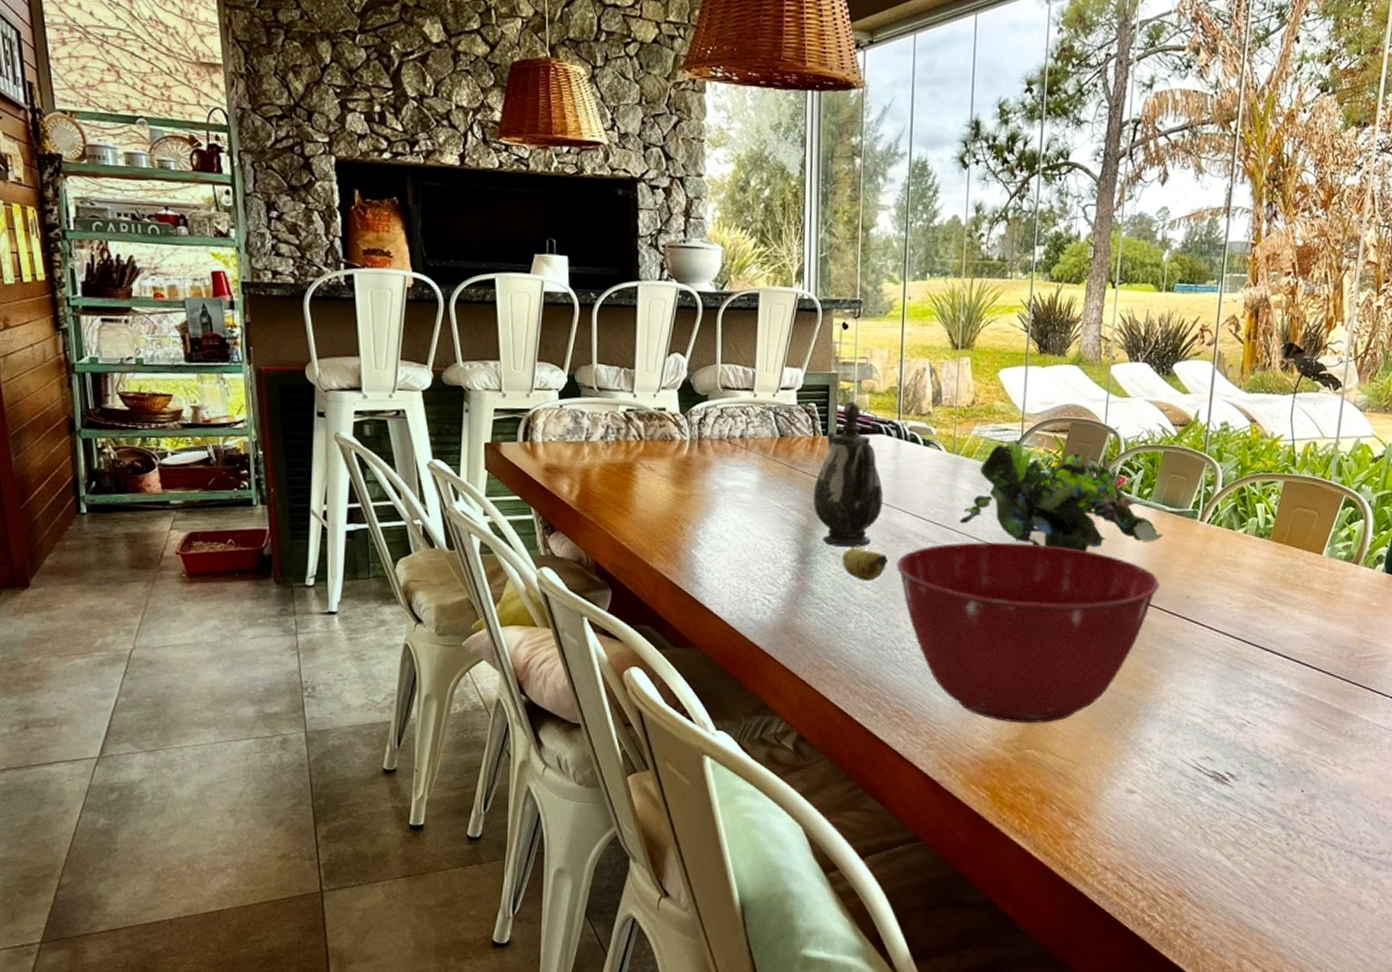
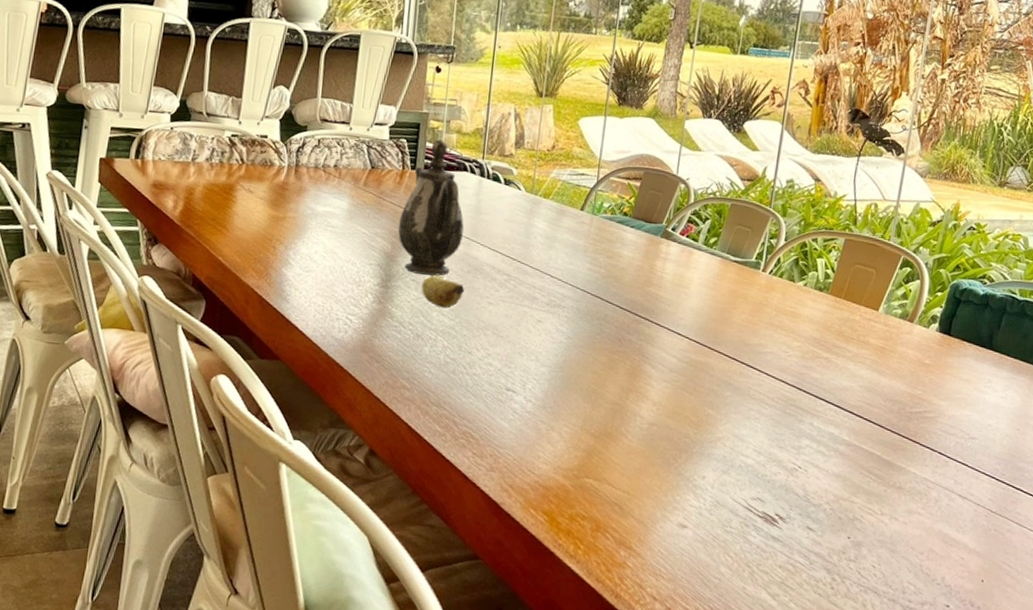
mixing bowl: present [896,542,1160,724] -> none [472,278,721,455]
plant: present [960,439,1189,598] -> none [534,183,748,344]

